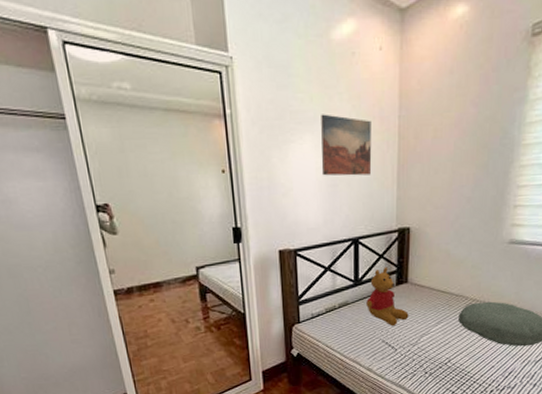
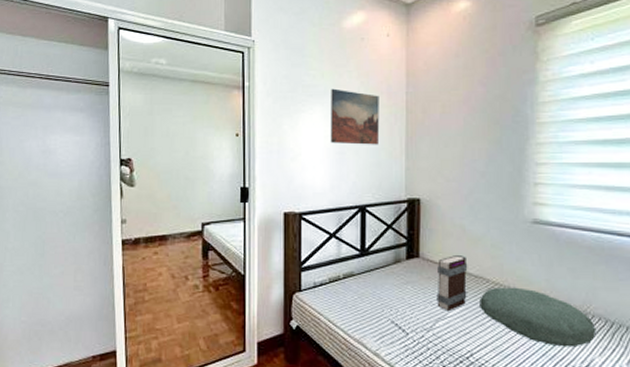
stuffed bear: present [366,267,409,327] -> none [373,238,421,306]
book: none [422,278,451,328] -> present [436,255,468,312]

